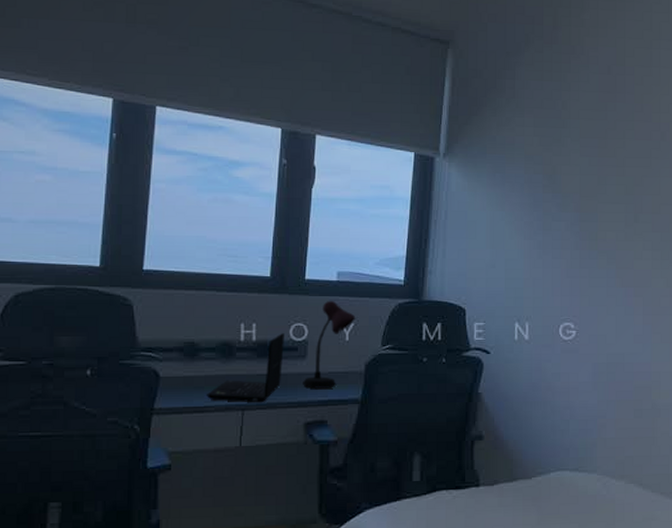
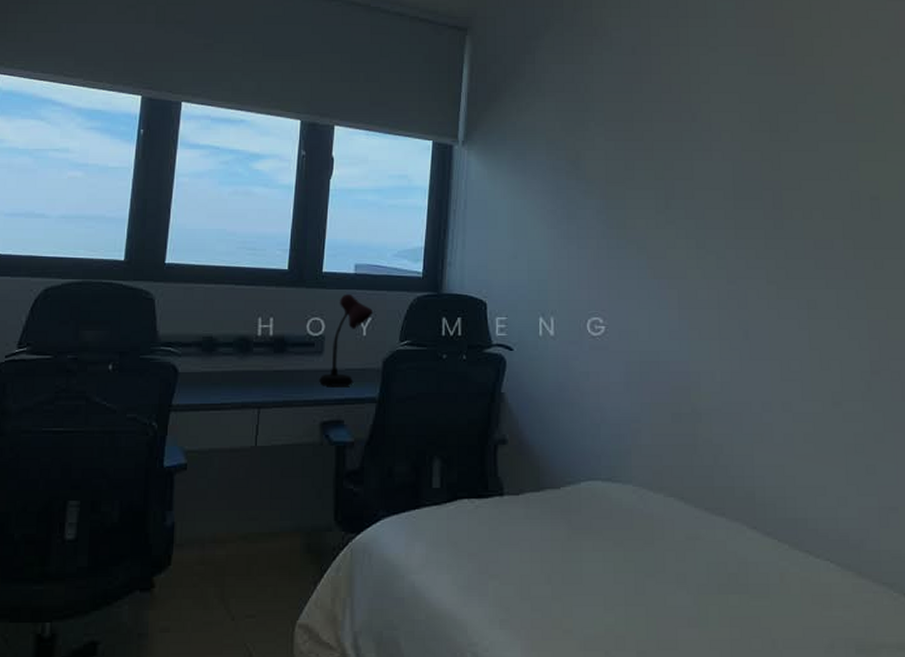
laptop: present [207,333,285,403] -> none [223,328,302,401]

